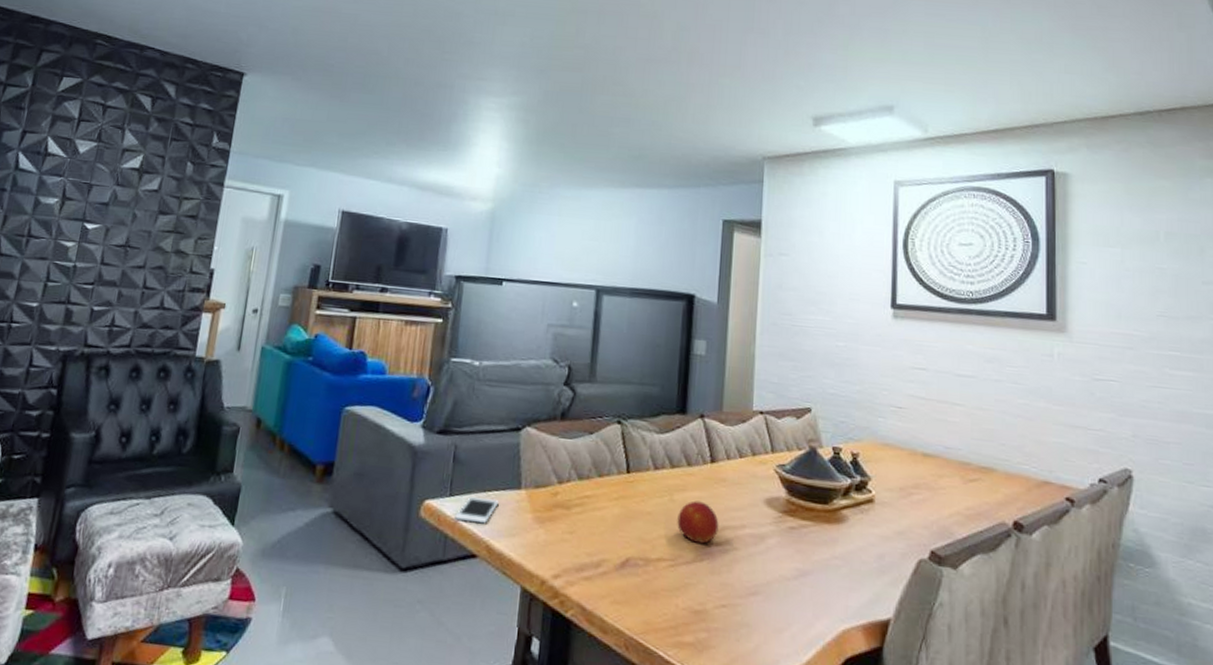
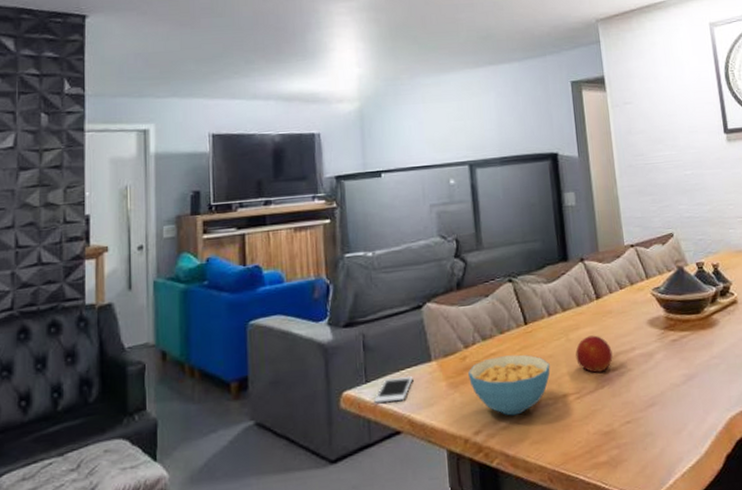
cereal bowl: none [557,500,647,568] -> present [468,354,550,416]

